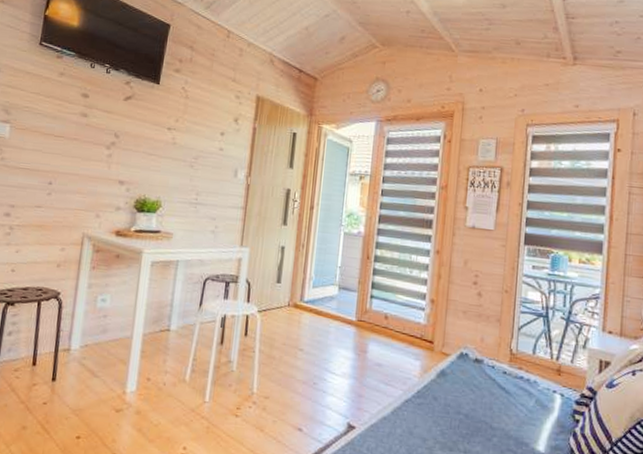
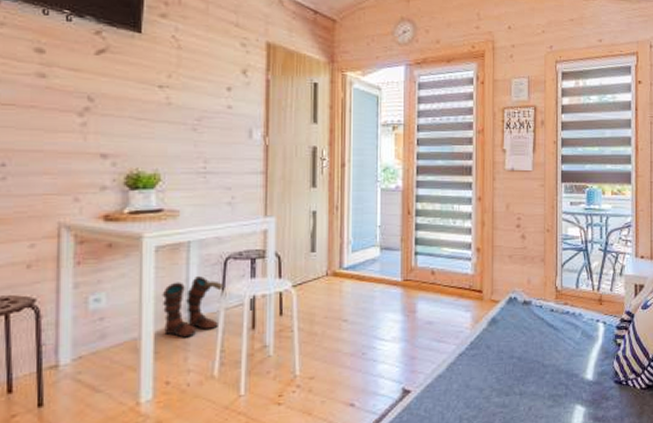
boots: none [151,291,201,343] -> present [162,276,224,338]

